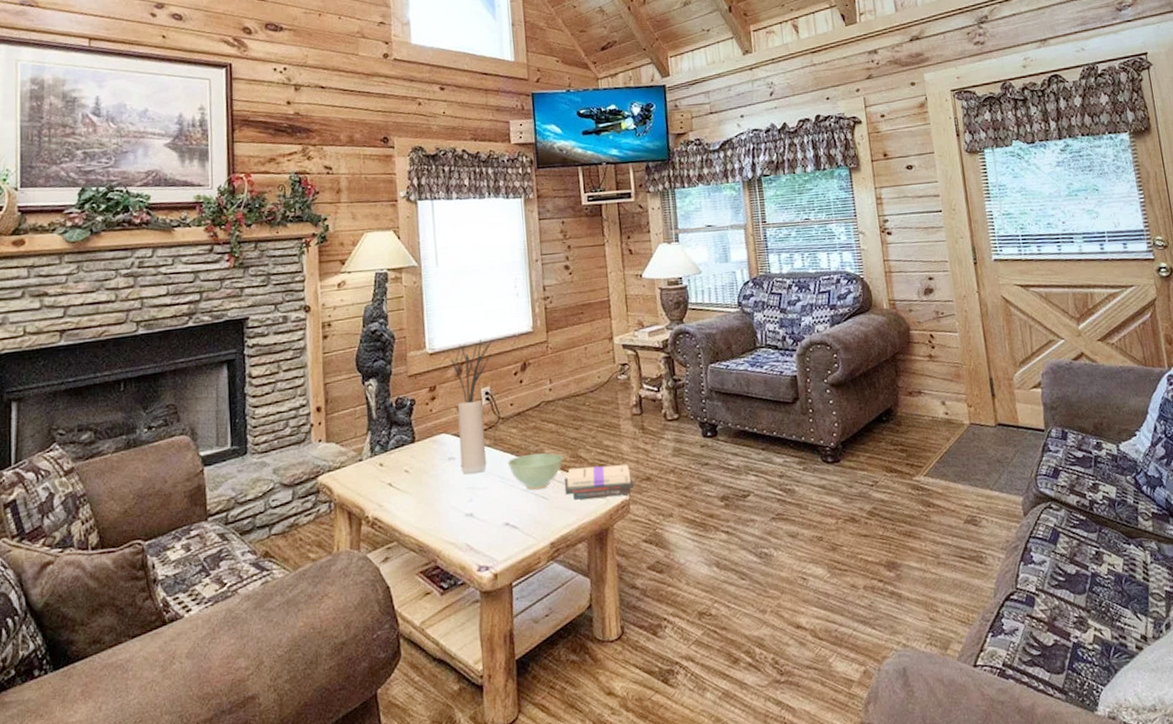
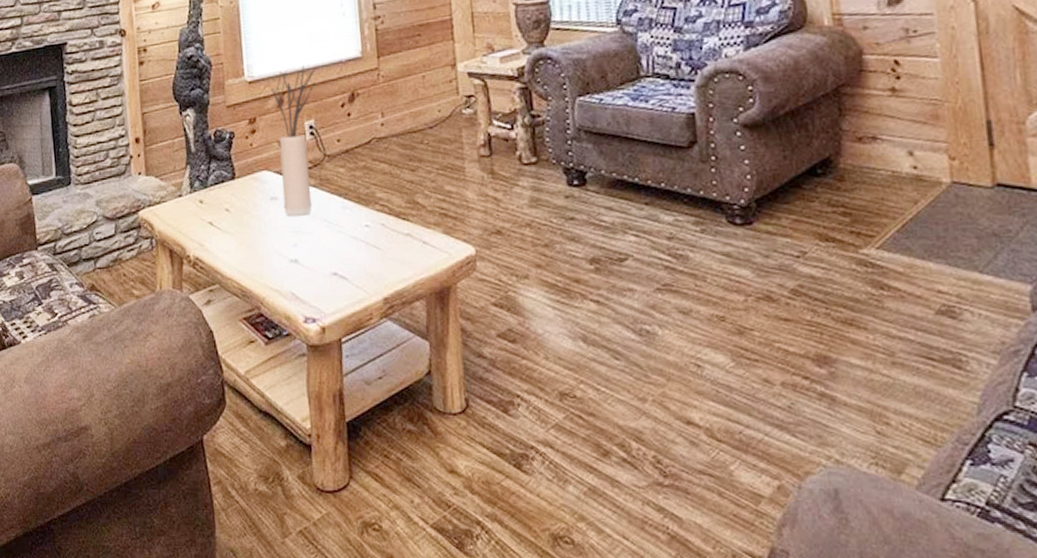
bowl: present [507,453,563,491] -> none [334,196,398,239]
books: present [563,464,635,500] -> none [398,213,483,252]

